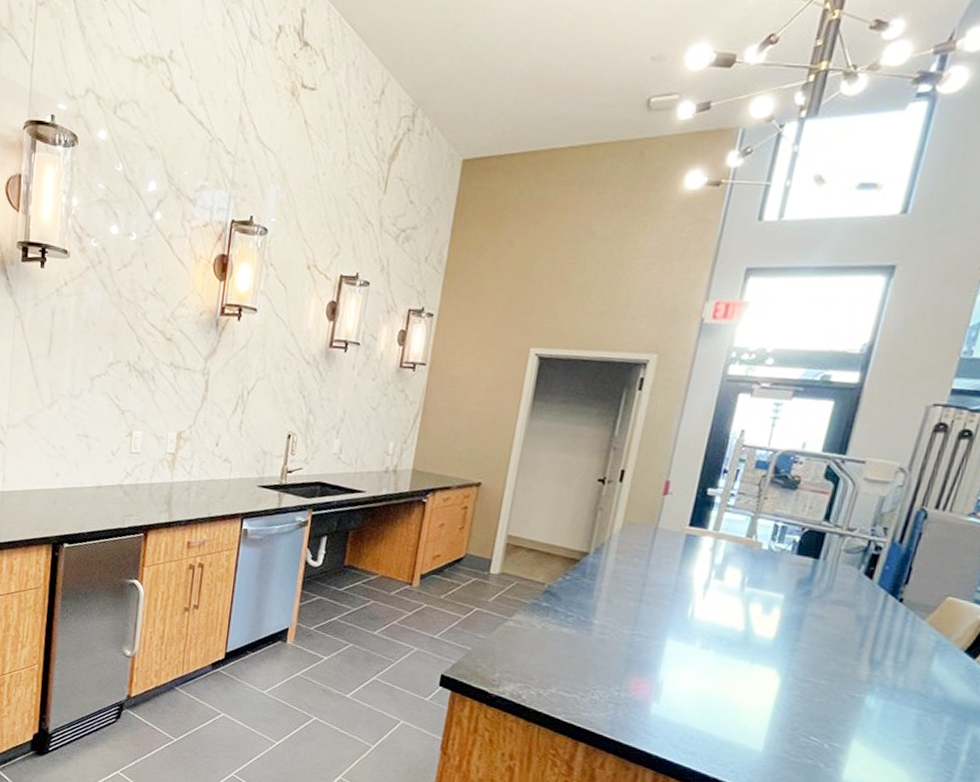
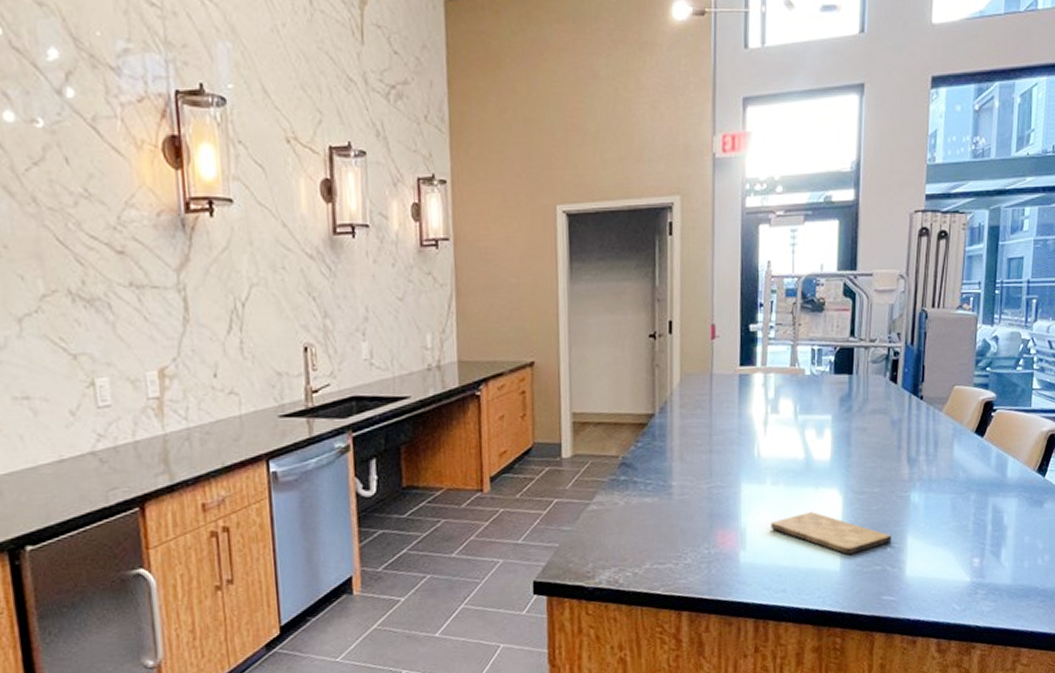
cutting board: none [691,683,833,741] -> present [771,512,892,555]

